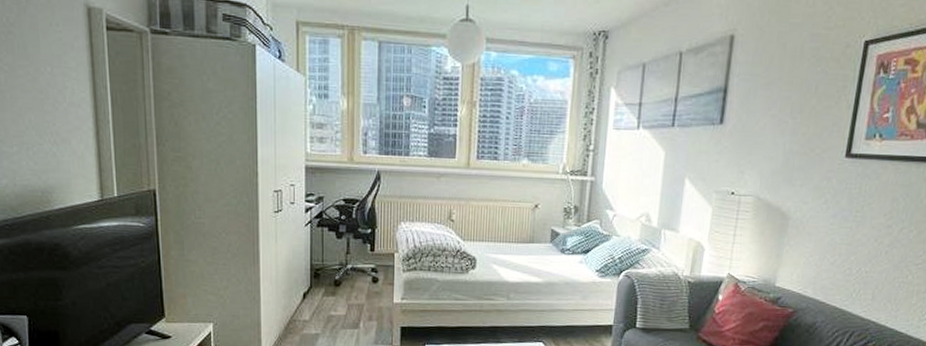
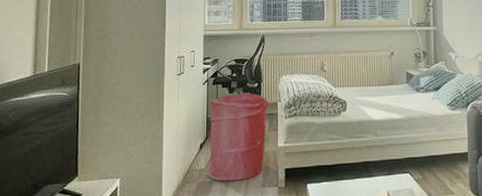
laundry hamper: none [311,239,384,336] -> present [207,93,269,181]

